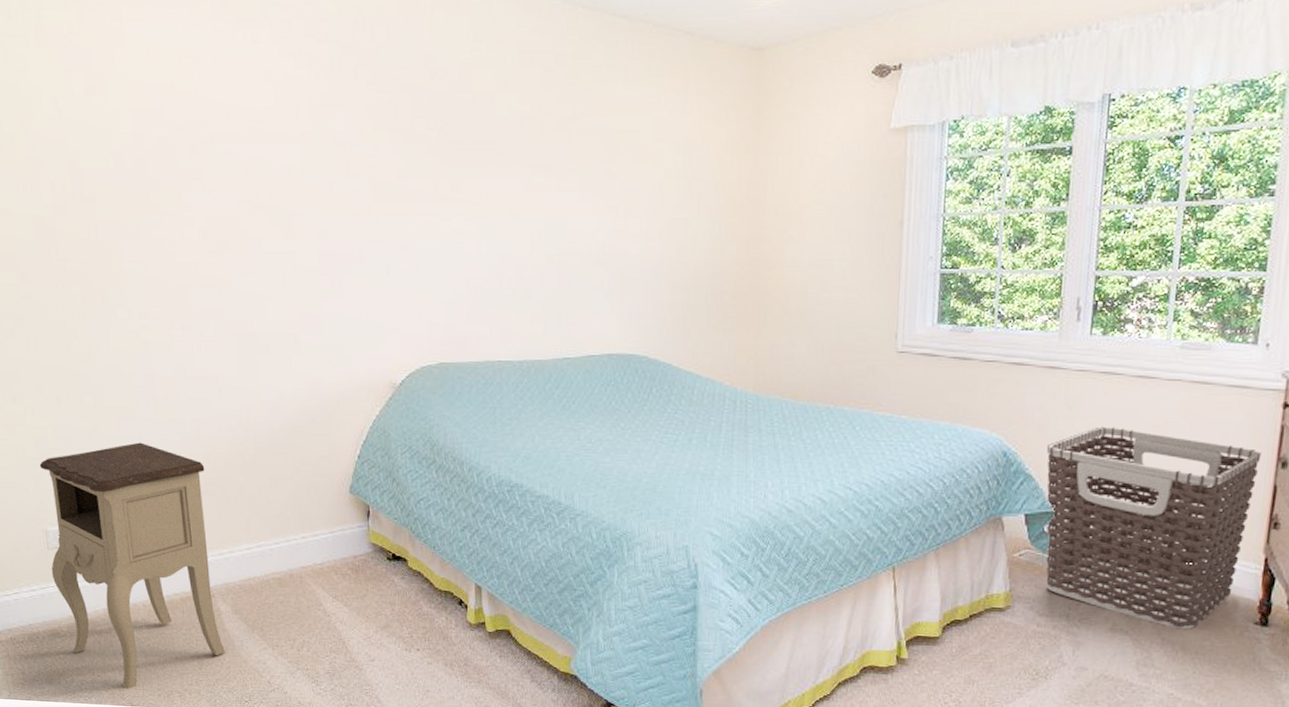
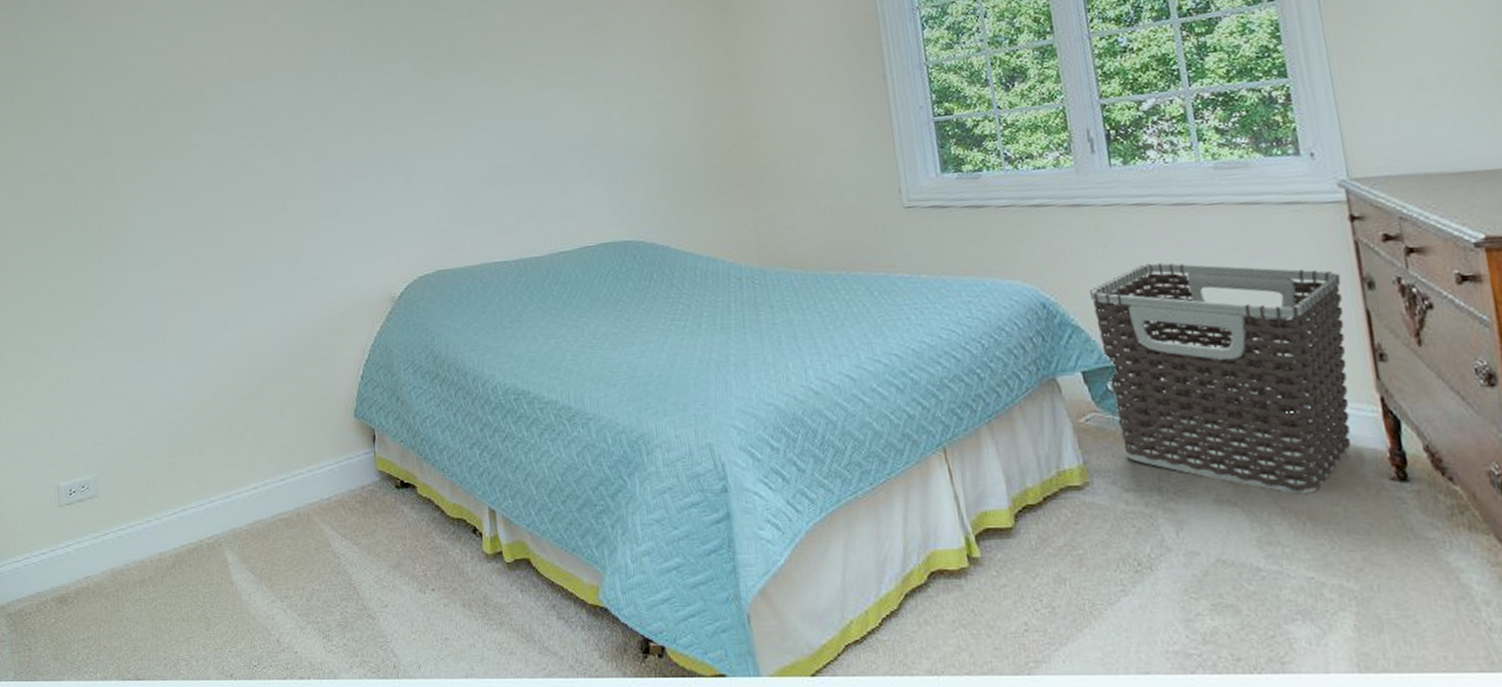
nightstand: present [39,442,225,689] -> none [54,383,233,661]

